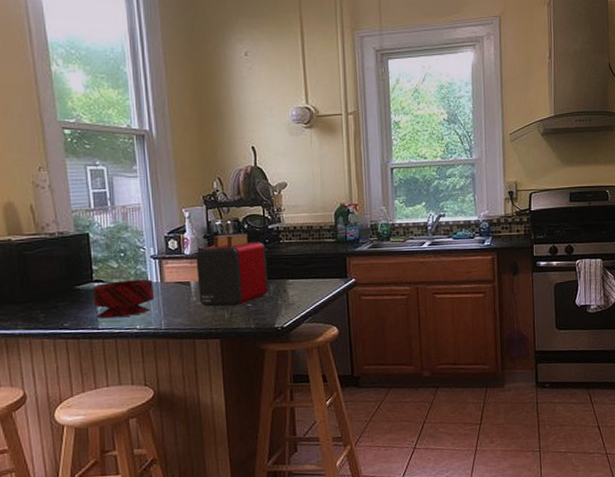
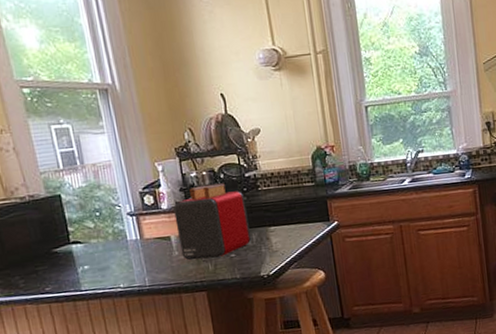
bowl: present [93,279,155,319] -> none [71,237,136,280]

